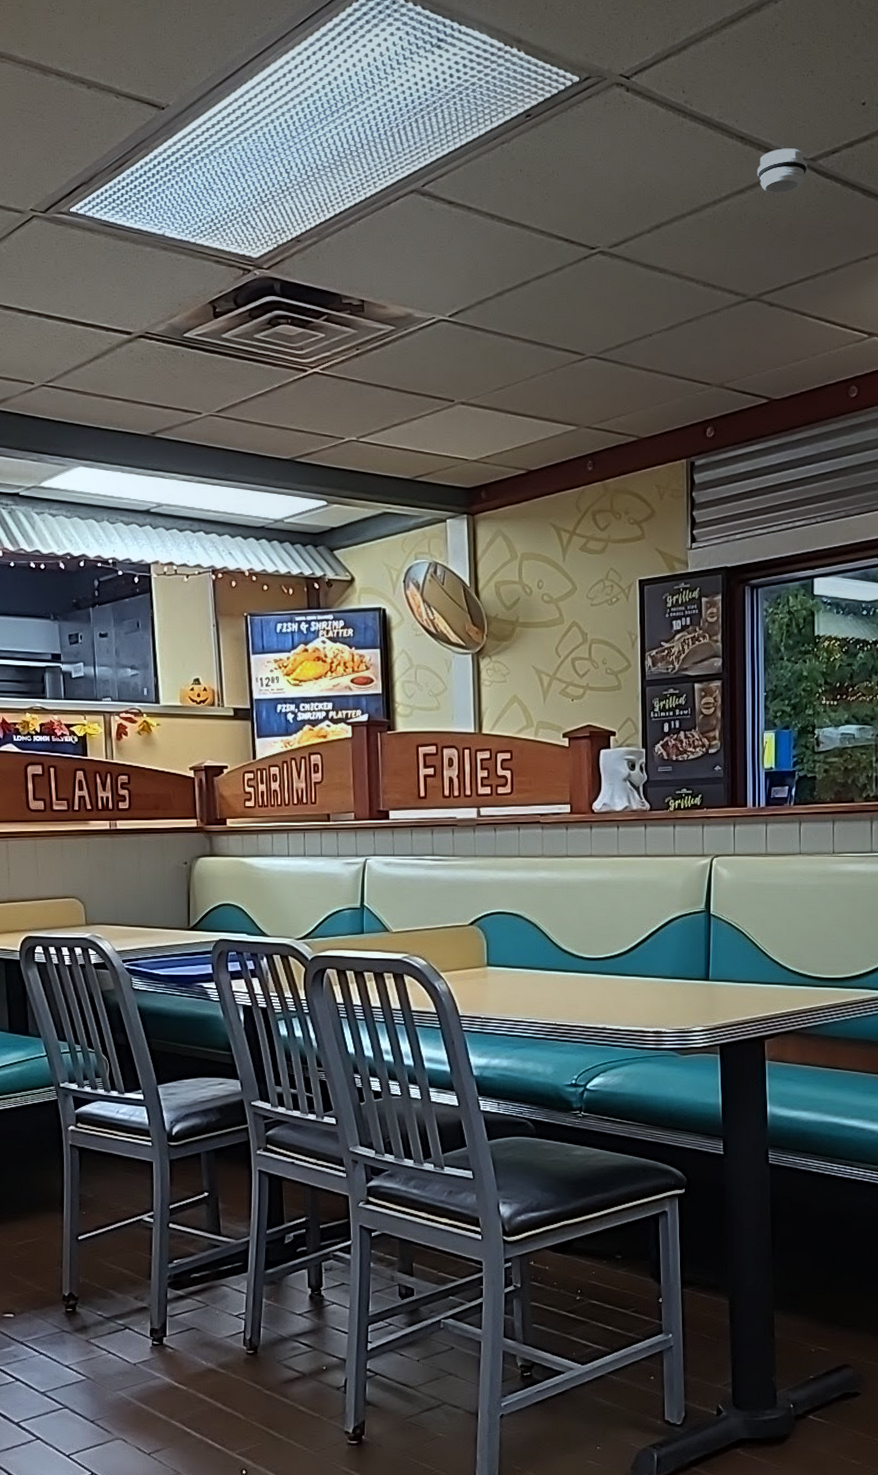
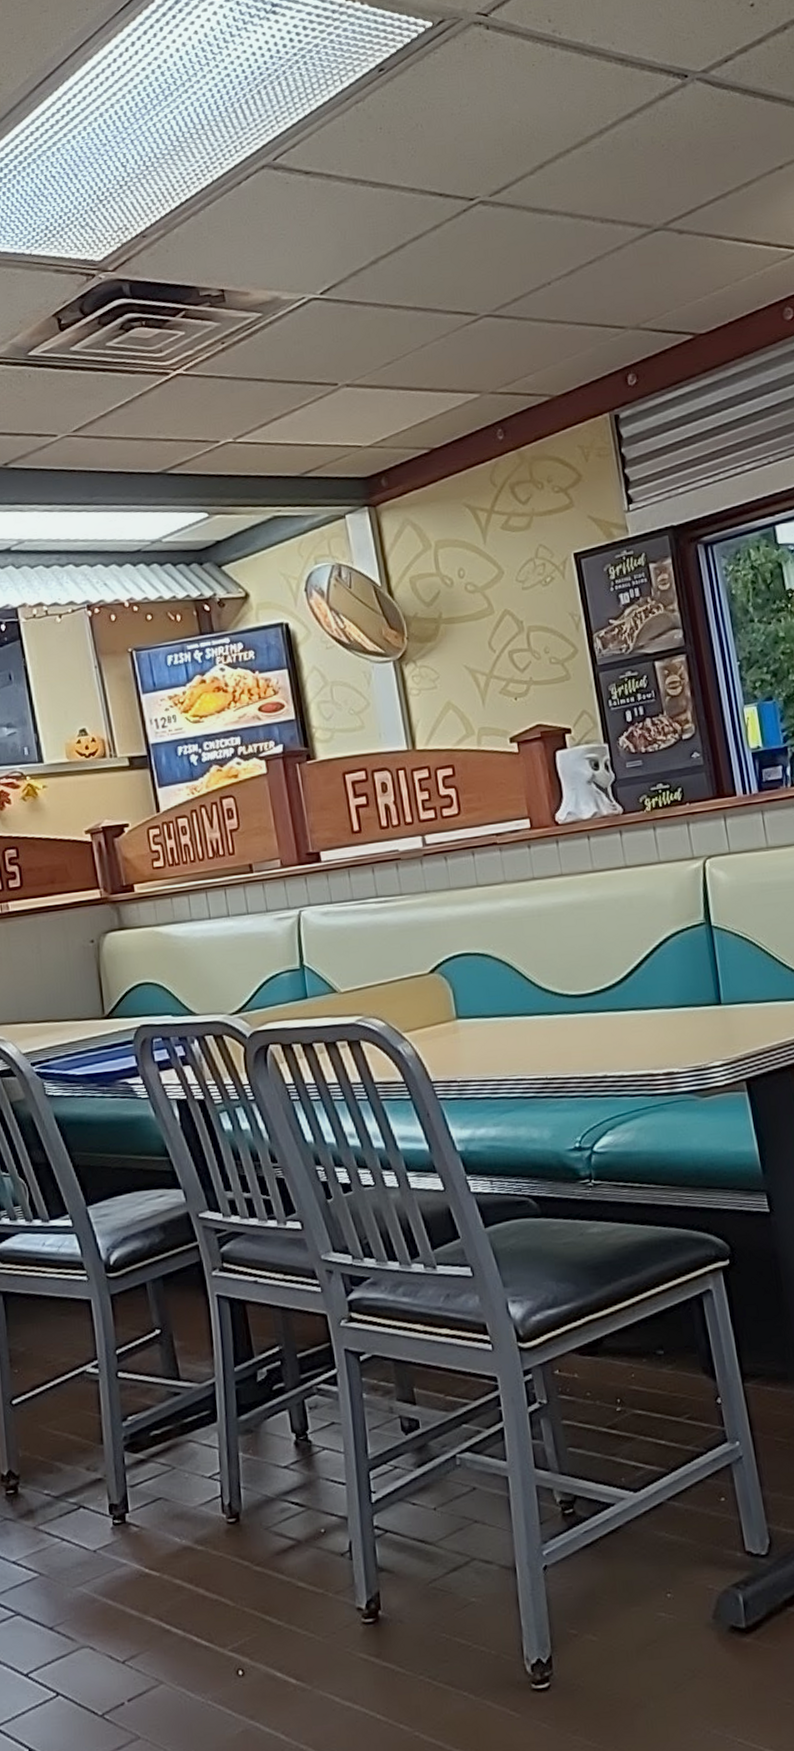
smoke detector: present [756,148,807,194] -> none [643,62,700,114]

